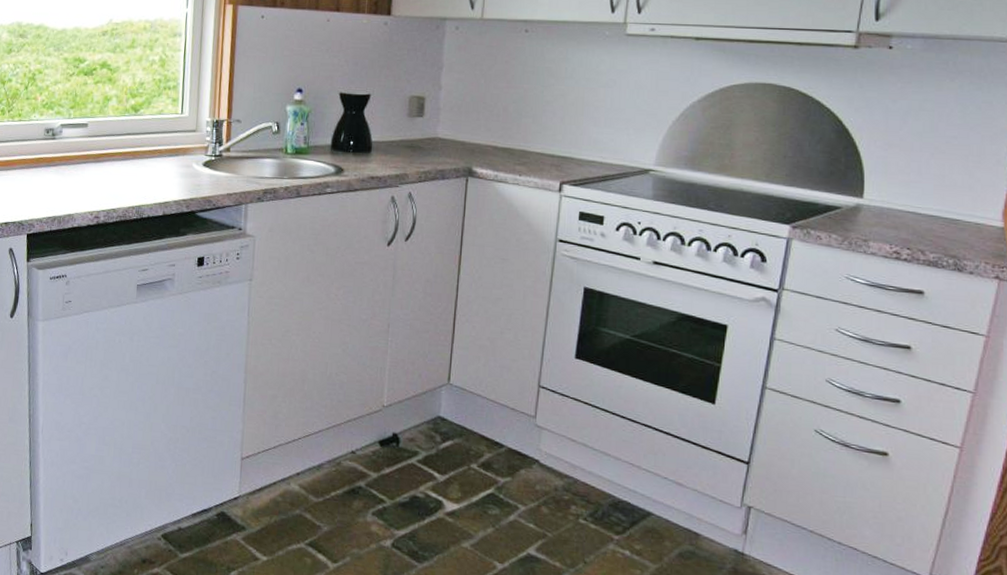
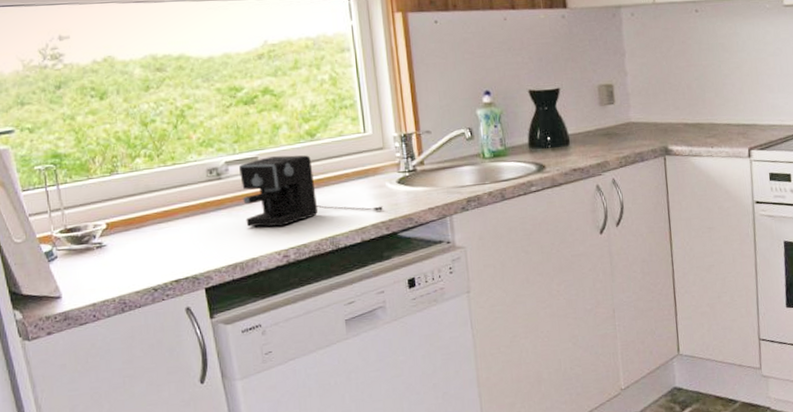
coffee maker: none [69,125,187,190] -> present [239,155,384,227]

